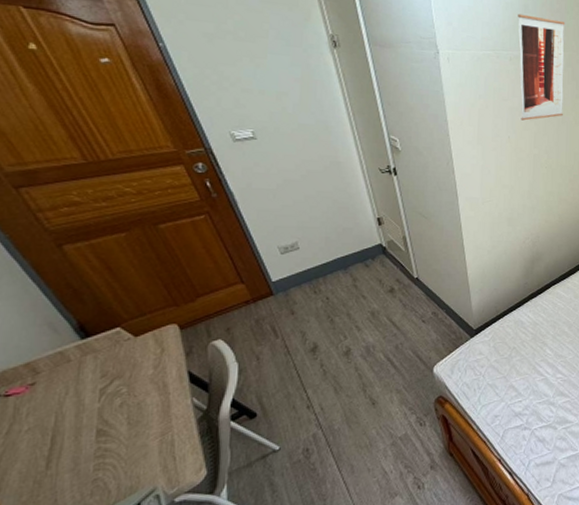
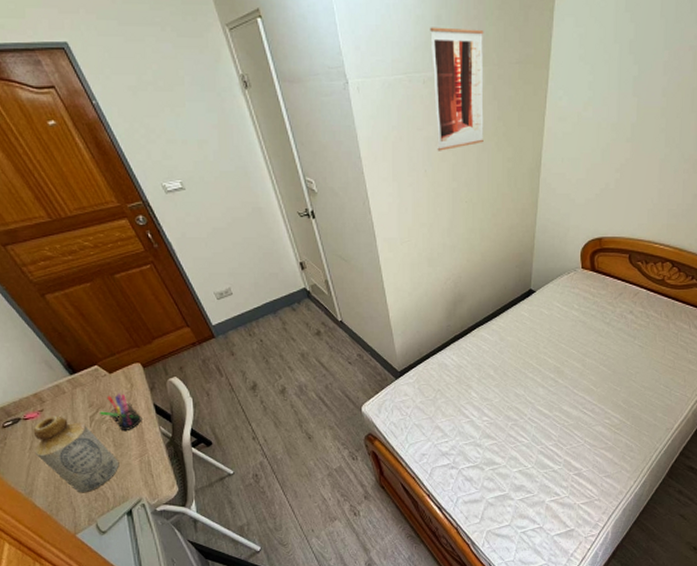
bottle: none [13,389,132,487] -> present [33,415,120,493]
pen holder: none [113,359,171,405] -> present [99,393,142,430]

